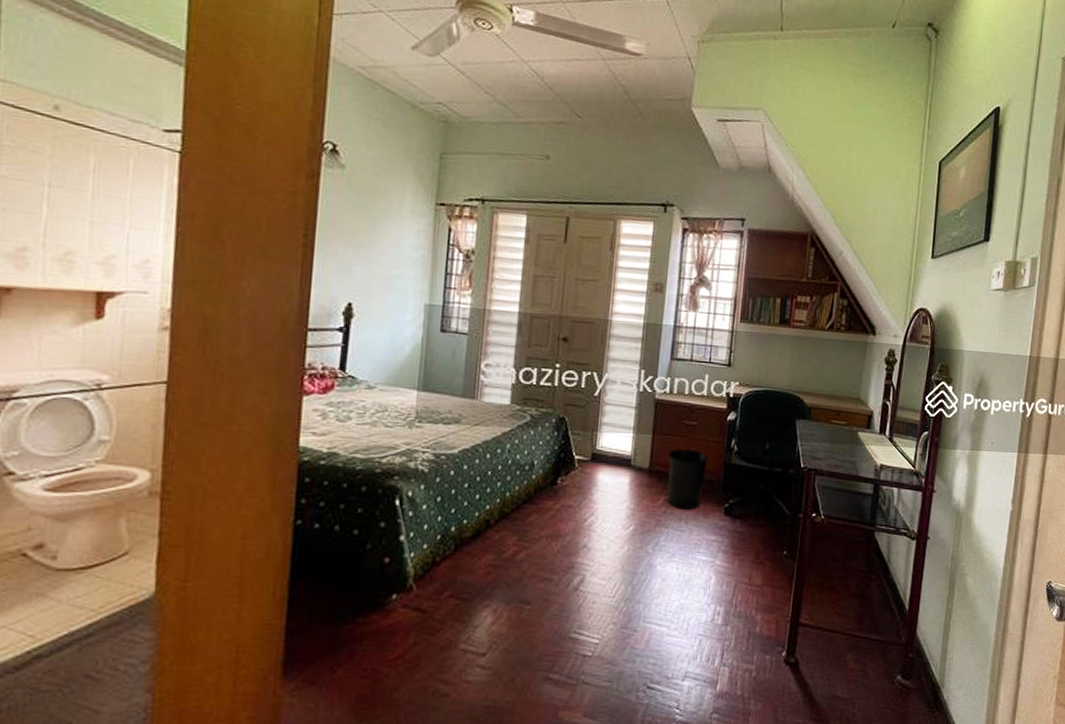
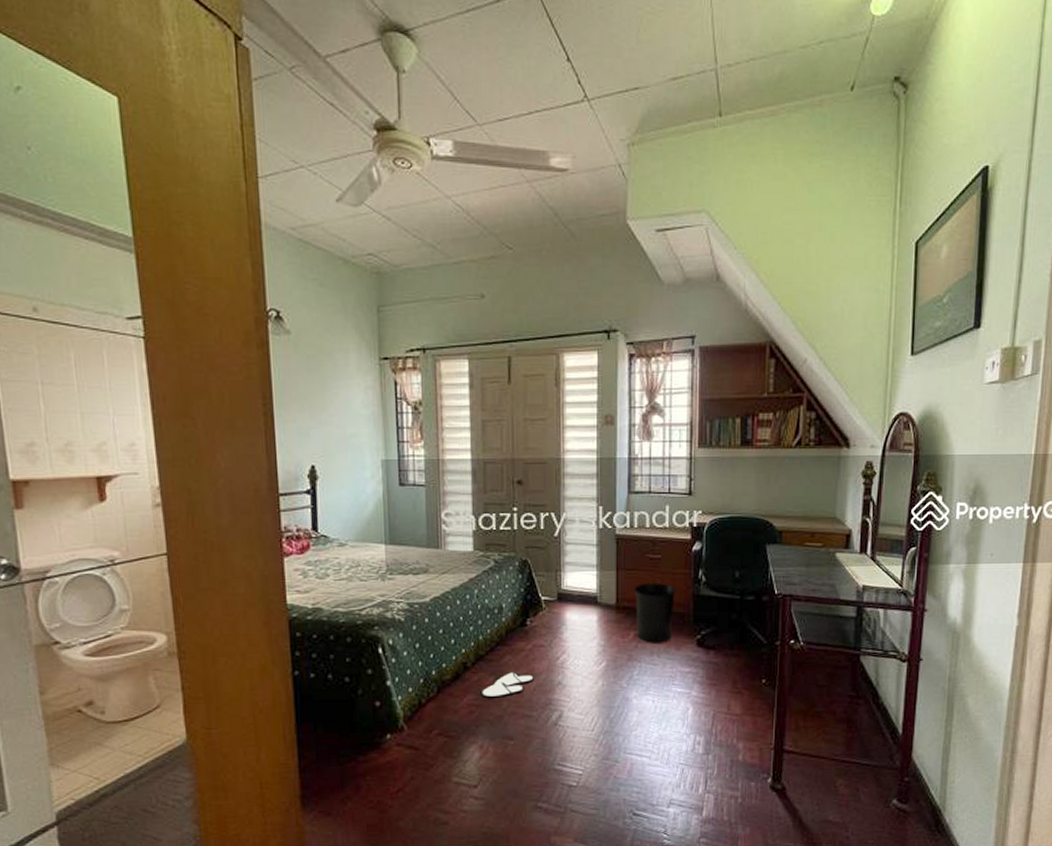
slippers: none [501,531,559,560] -> present [480,671,534,699]

